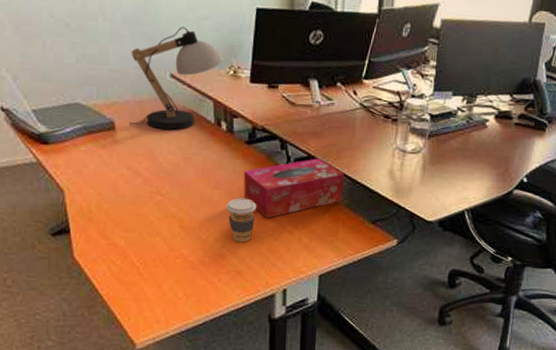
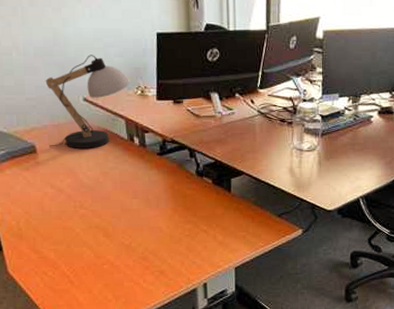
coffee cup: present [226,198,257,243] -> none [145,204,173,245]
tissue box: present [243,158,344,219] -> none [158,163,250,221]

